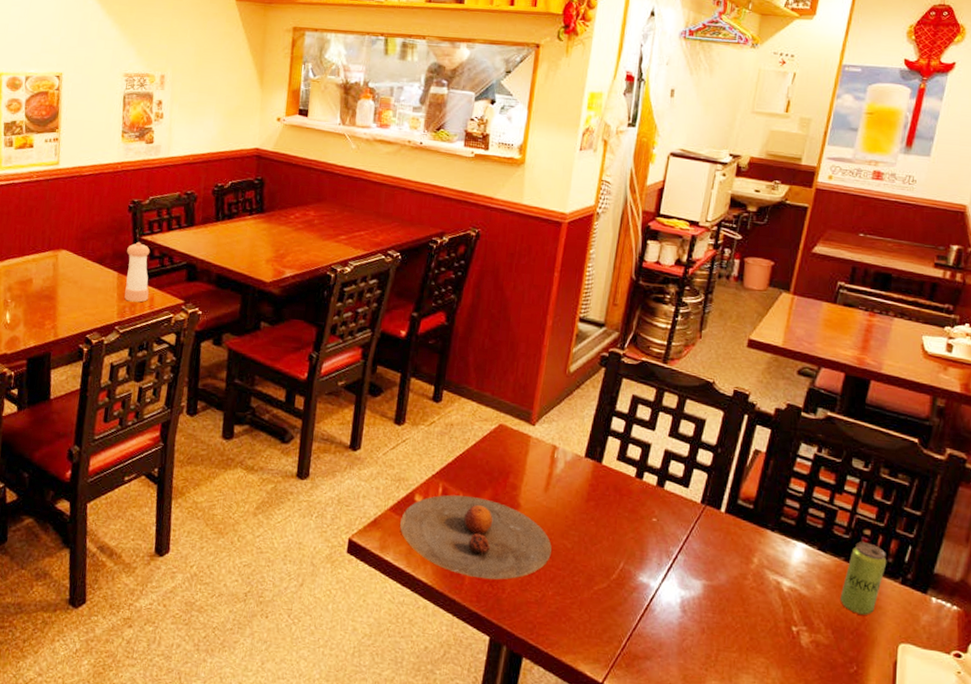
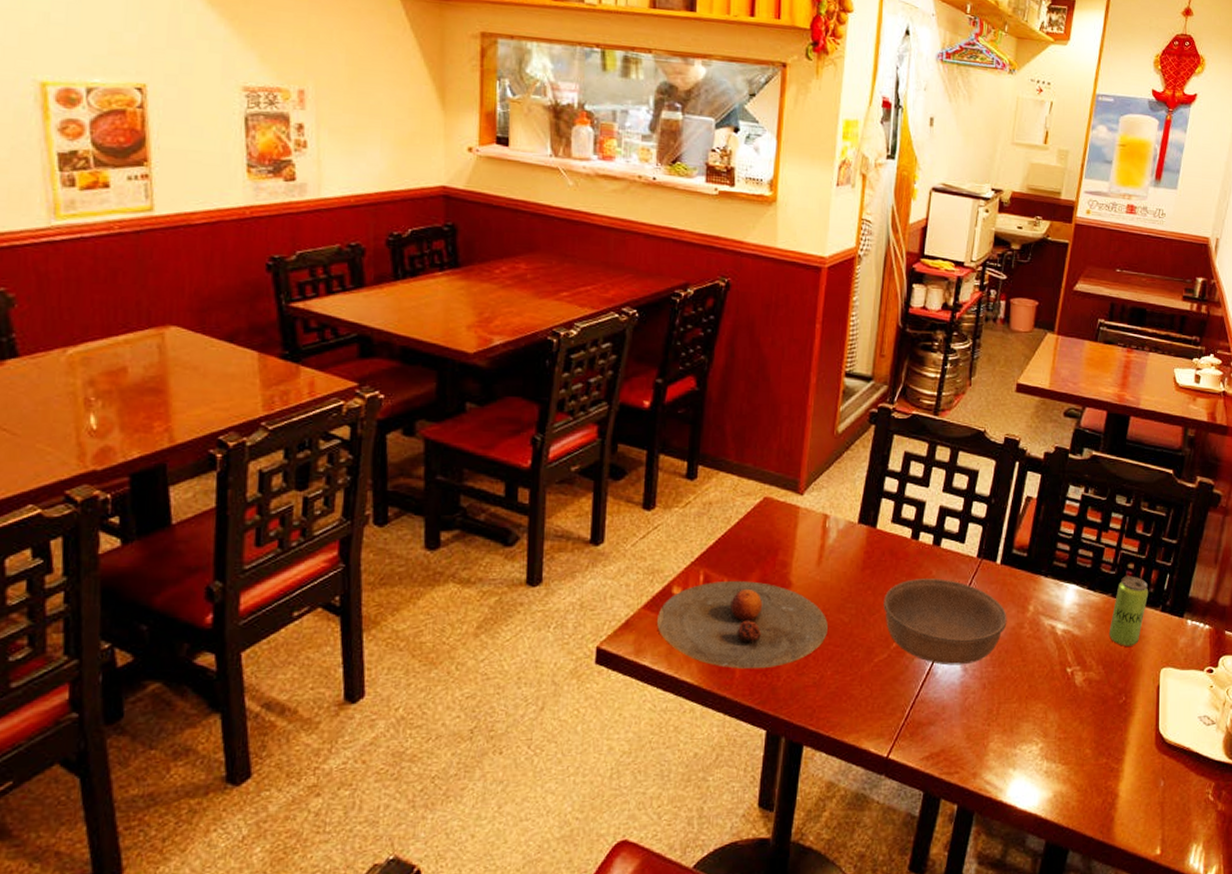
pepper shaker: present [124,242,150,303] -> none [269,310,306,389]
soup bowl: none [605,516,730,607] -> present [883,578,1007,666]

